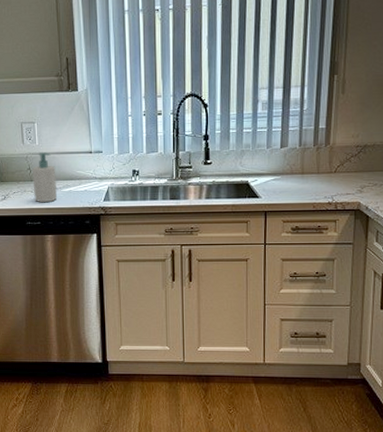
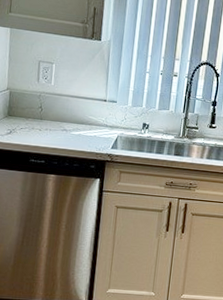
soap bottle: present [32,152,58,203] -> none [41,93,68,143]

